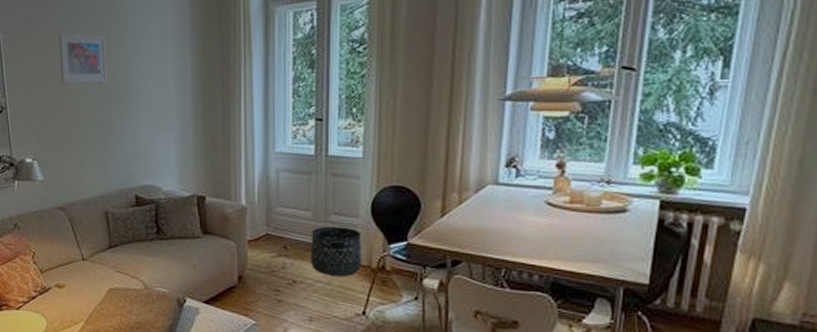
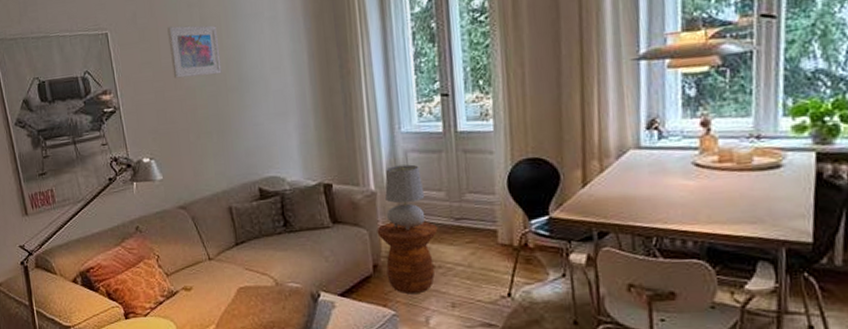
side table: none [244,237,302,307] -> present [377,221,438,295]
table lamp: none [254,183,293,247] -> present [385,164,426,231]
basket: present [311,227,362,277] -> none [446,205,503,258]

